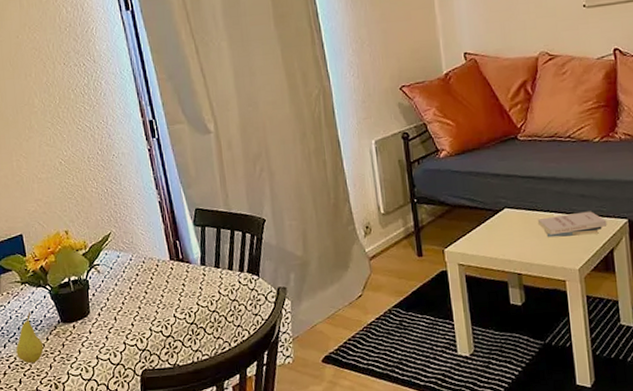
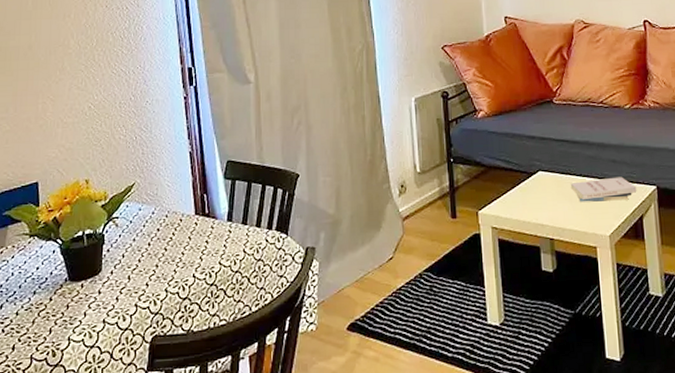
fruit: present [16,312,44,363] -> none [13,268,45,326]

